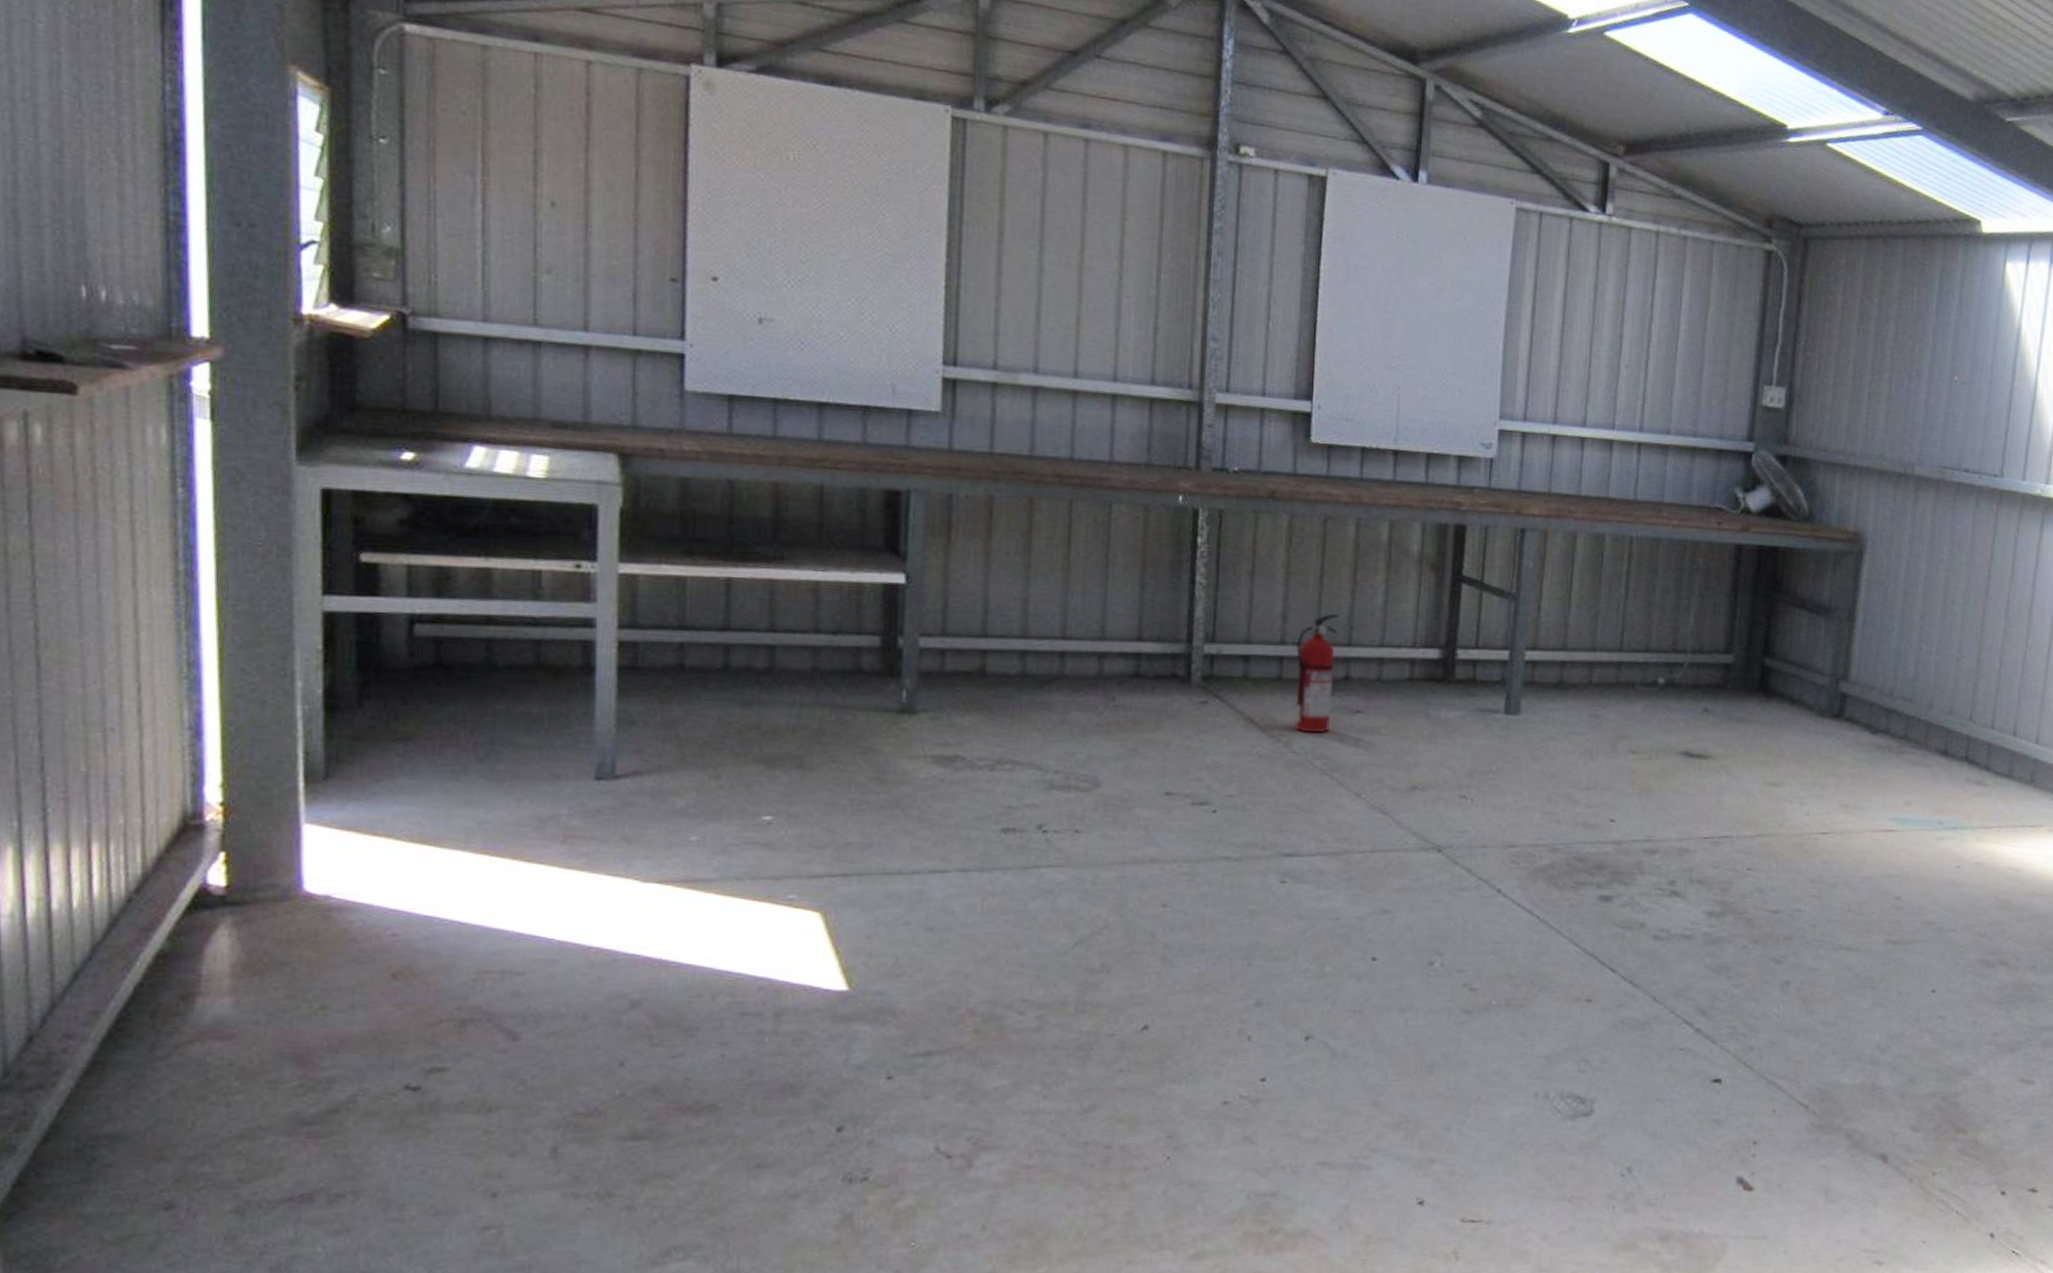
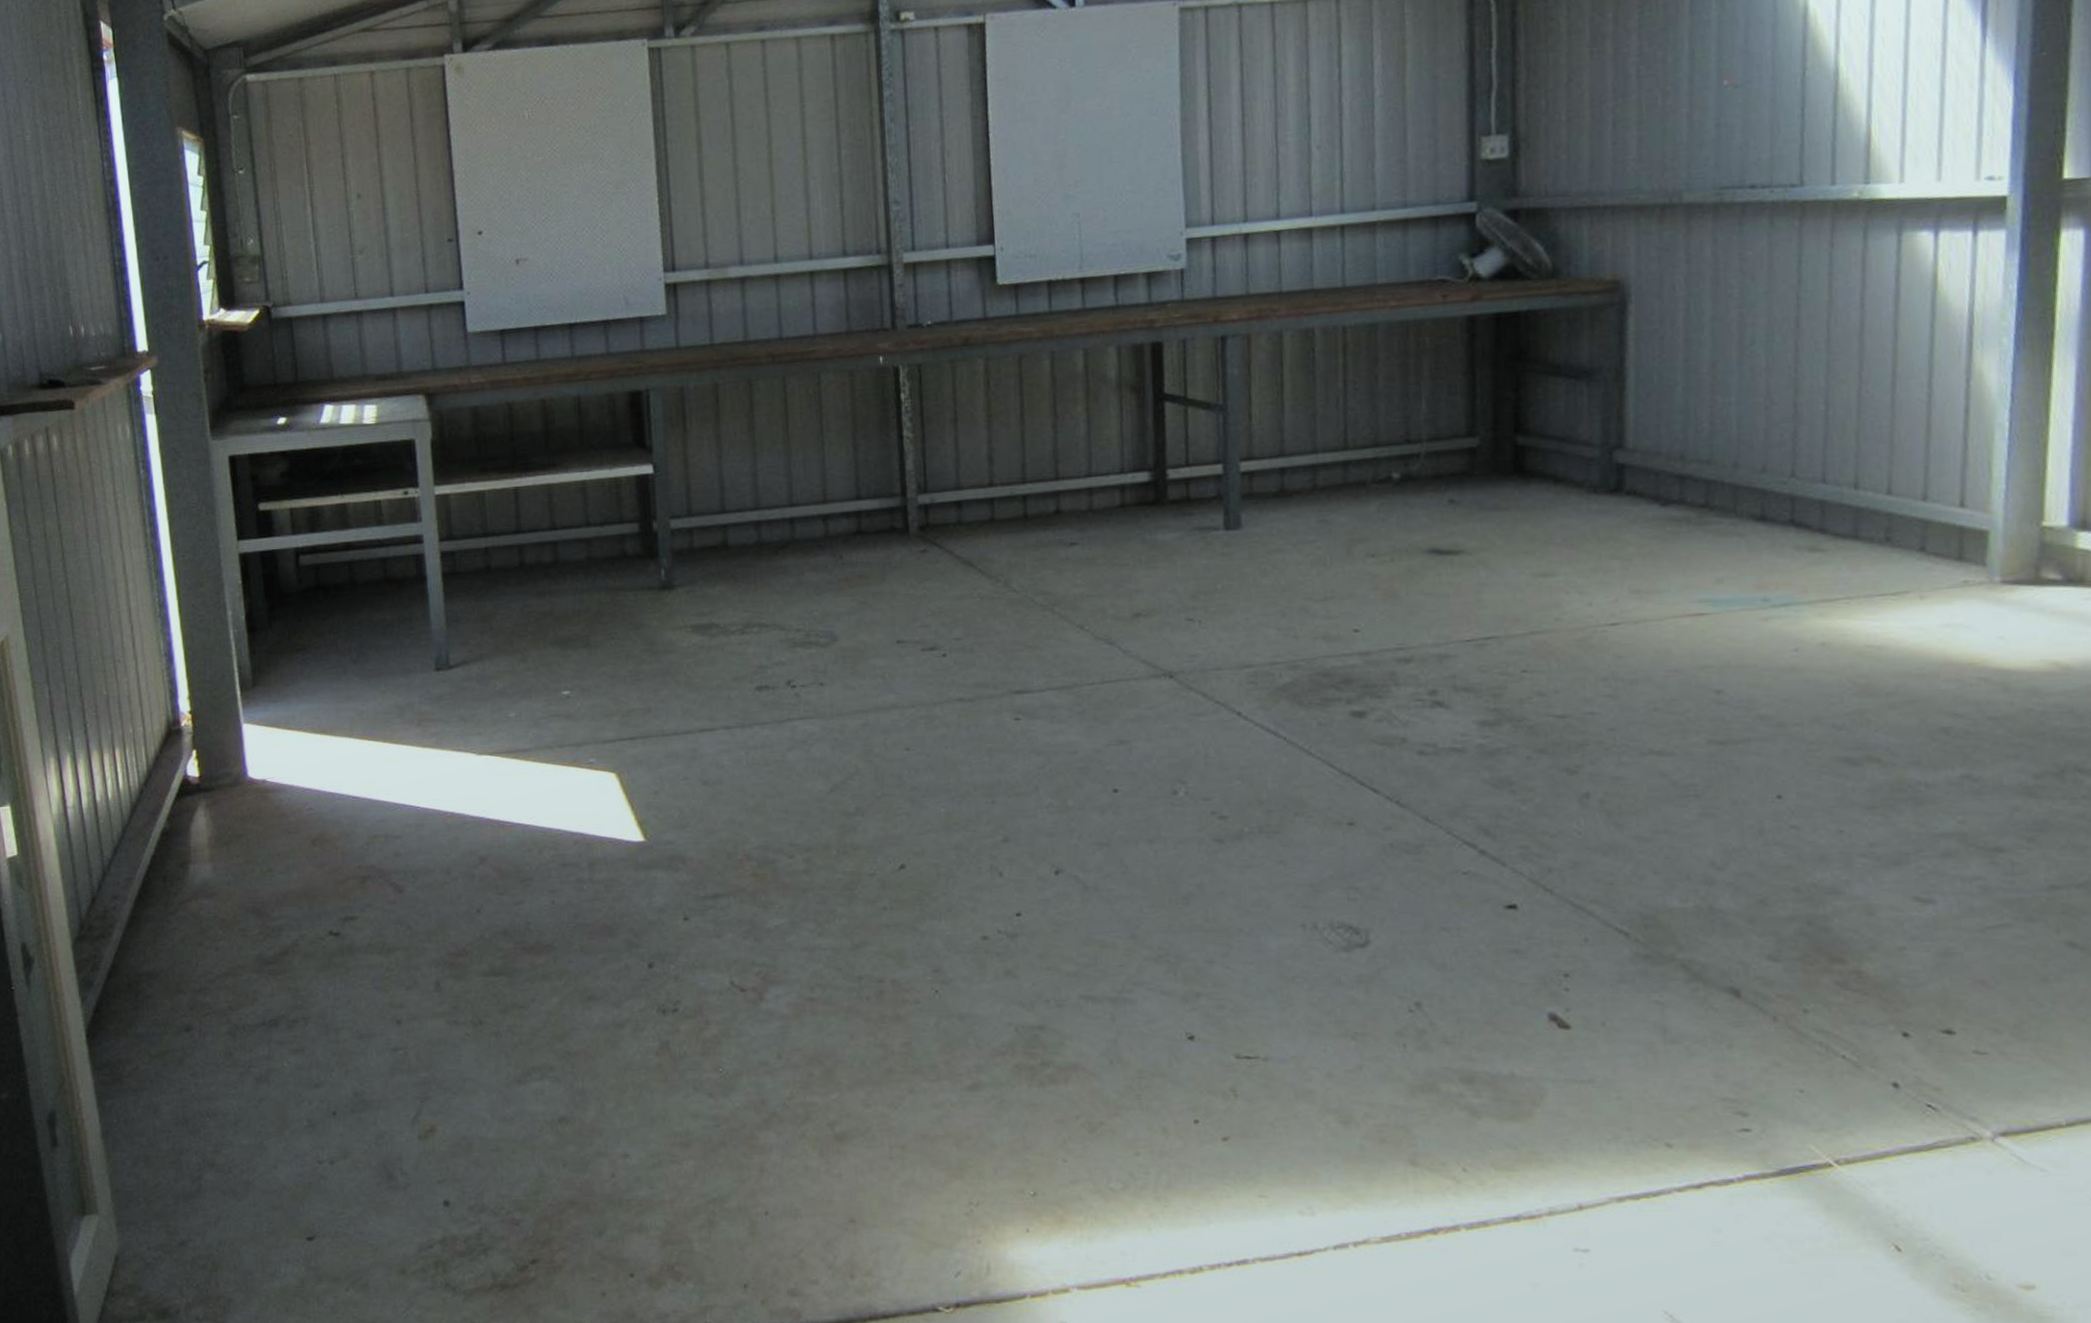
fire extinguisher: present [1293,613,1340,733] -> none [1005,449,1047,570]

